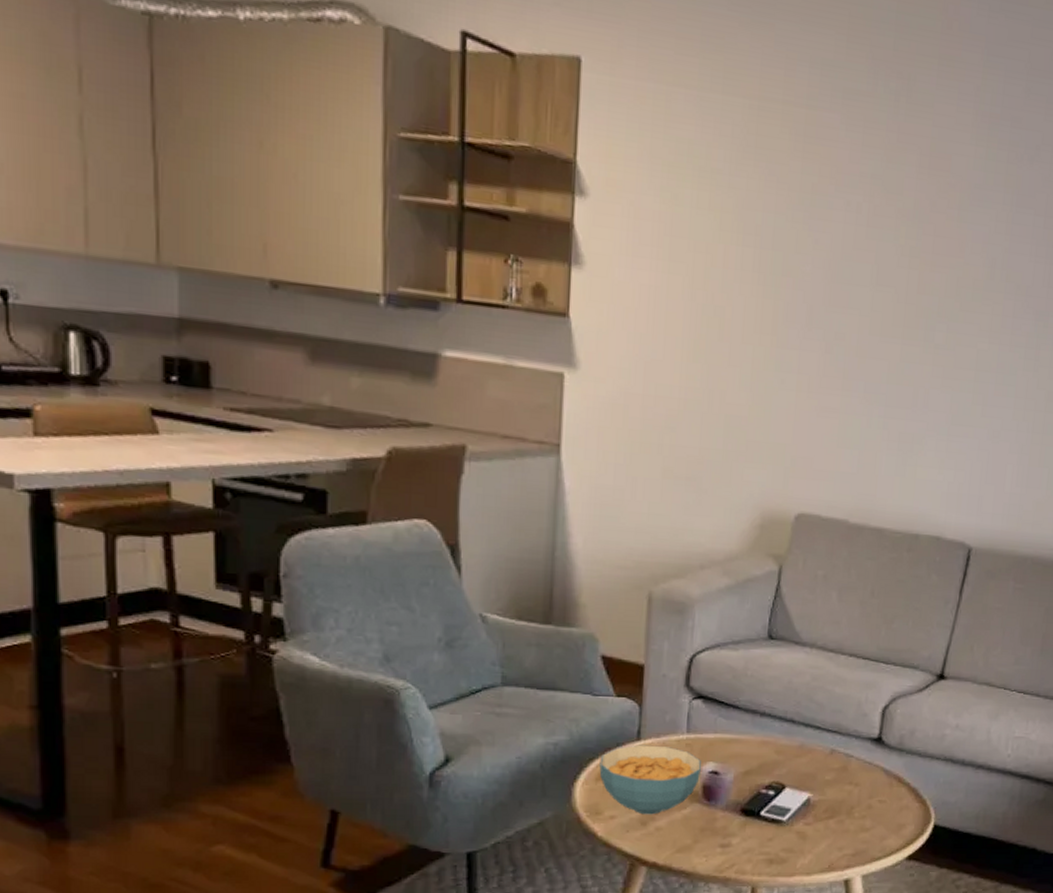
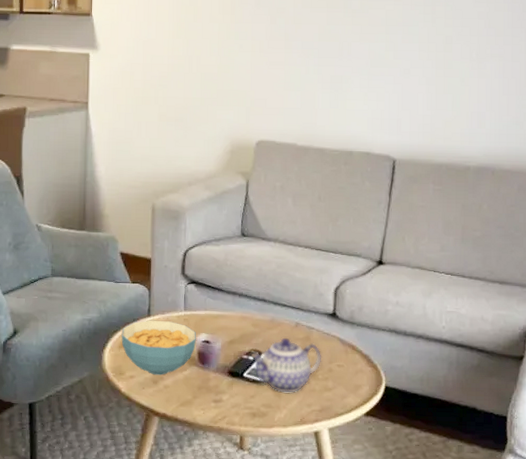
teapot: none [772,767,861,835] -> present [251,337,322,393]

